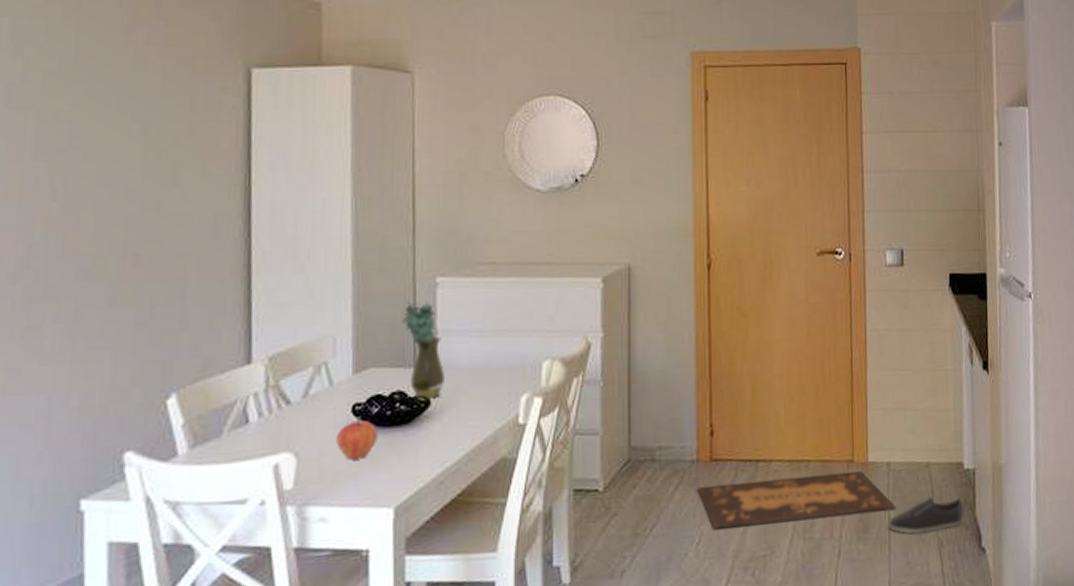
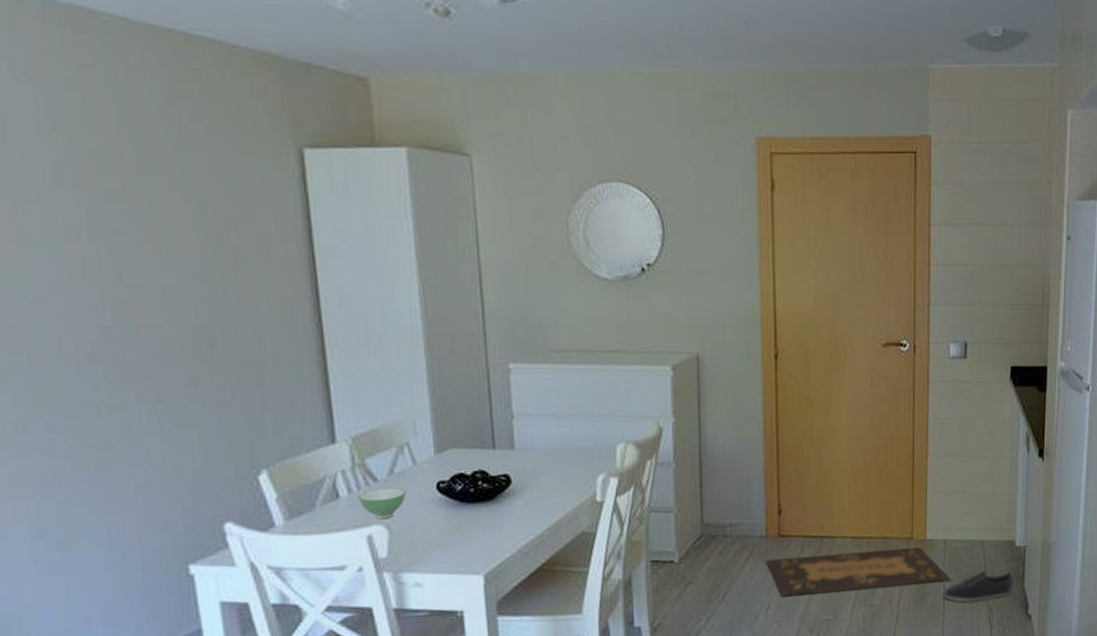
bowl: none [267,411,319,447] -> present [357,488,406,520]
fruit: present [336,416,378,460] -> none [424,493,463,532]
vase: present [402,300,445,401] -> none [478,385,523,479]

